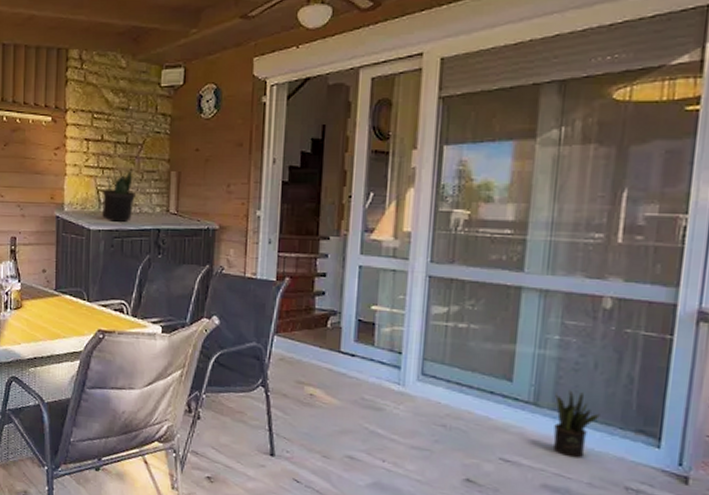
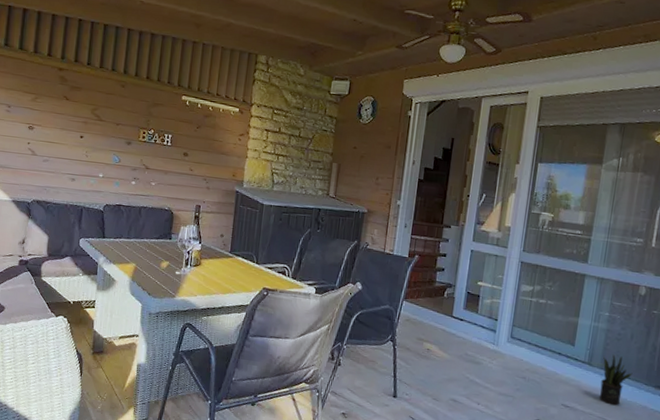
planter: present [102,167,135,222] -> none [274,154,303,201]

